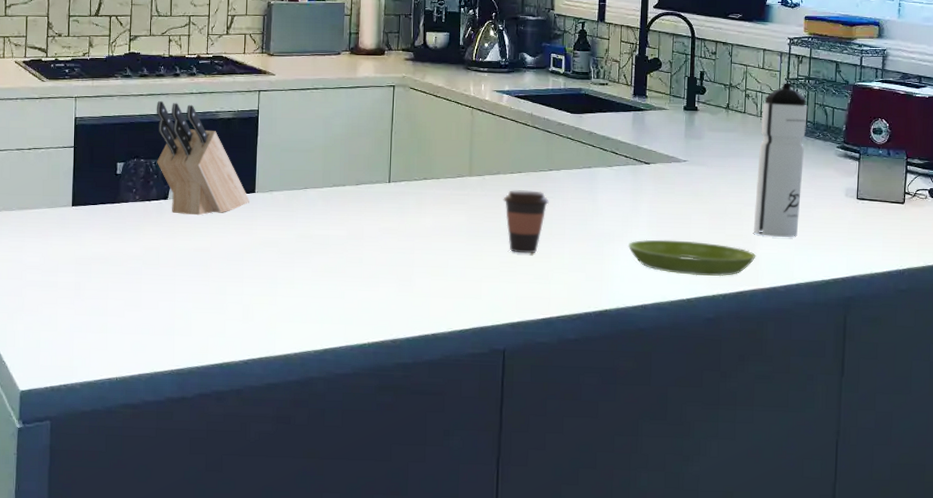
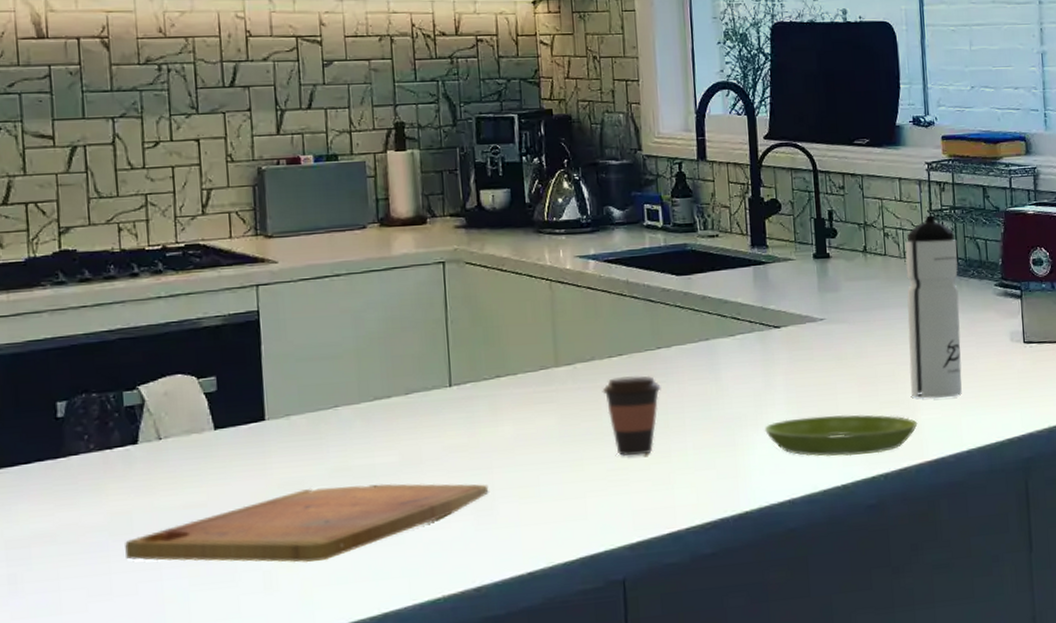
cutting board: none [152,248,410,304] -> present [125,483,489,563]
knife block: present [156,100,250,216] -> none [108,311,259,462]

